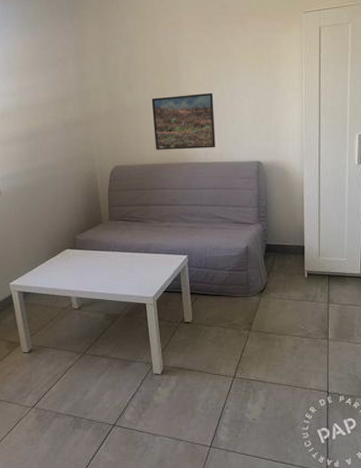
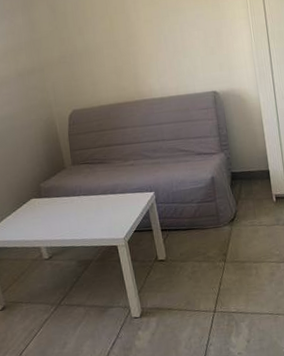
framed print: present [151,92,215,150] -> none [102,29,171,90]

